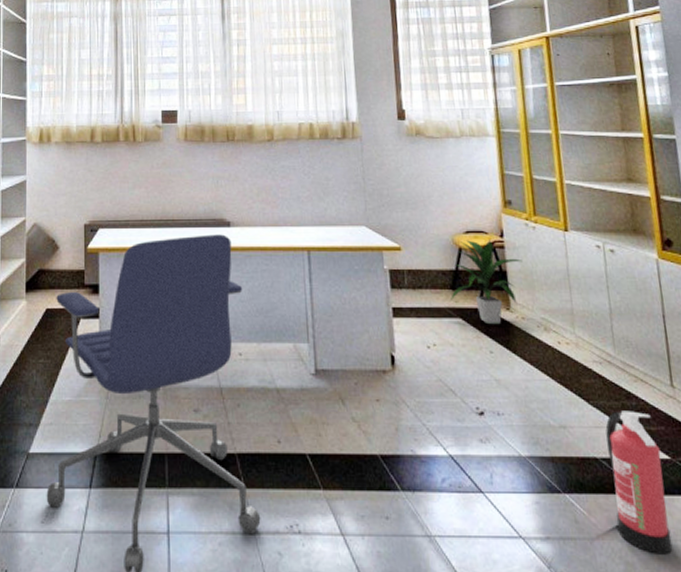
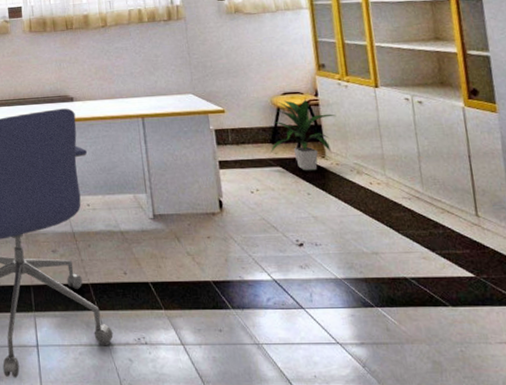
fire extinguisher: present [605,411,673,555] -> none [414,238,477,355]

